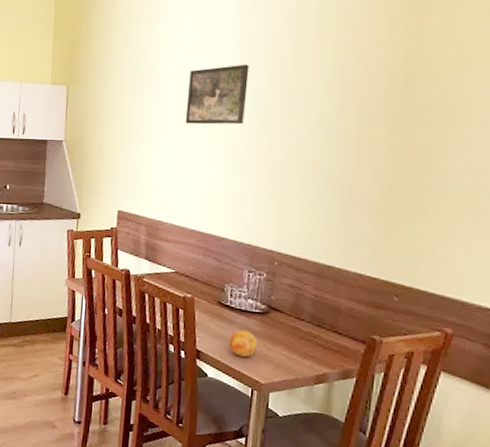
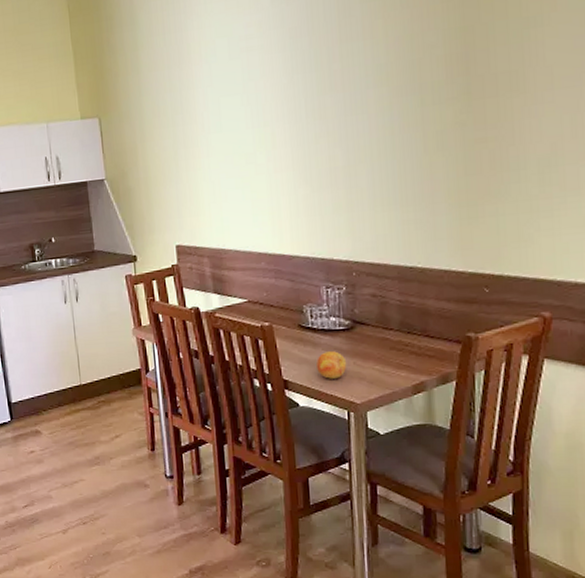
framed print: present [185,64,249,125] -> none [230,60,297,138]

